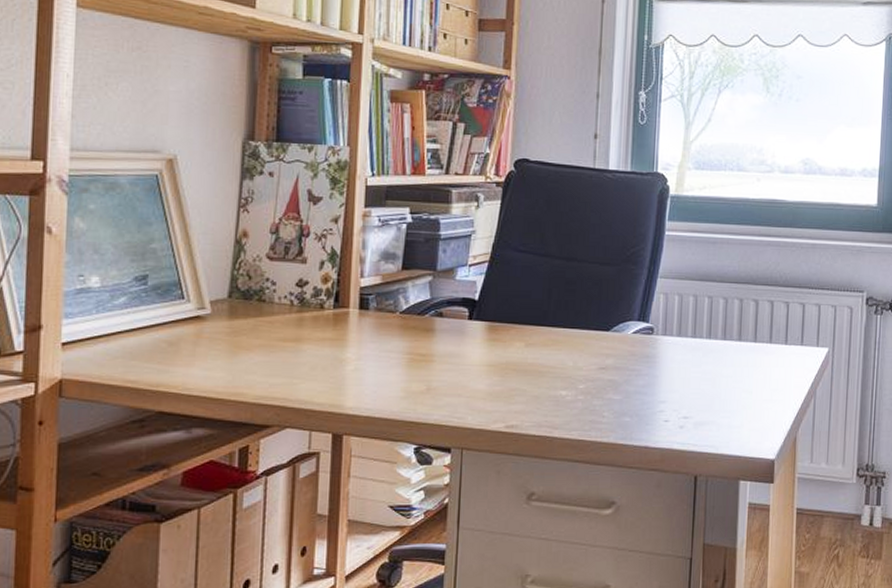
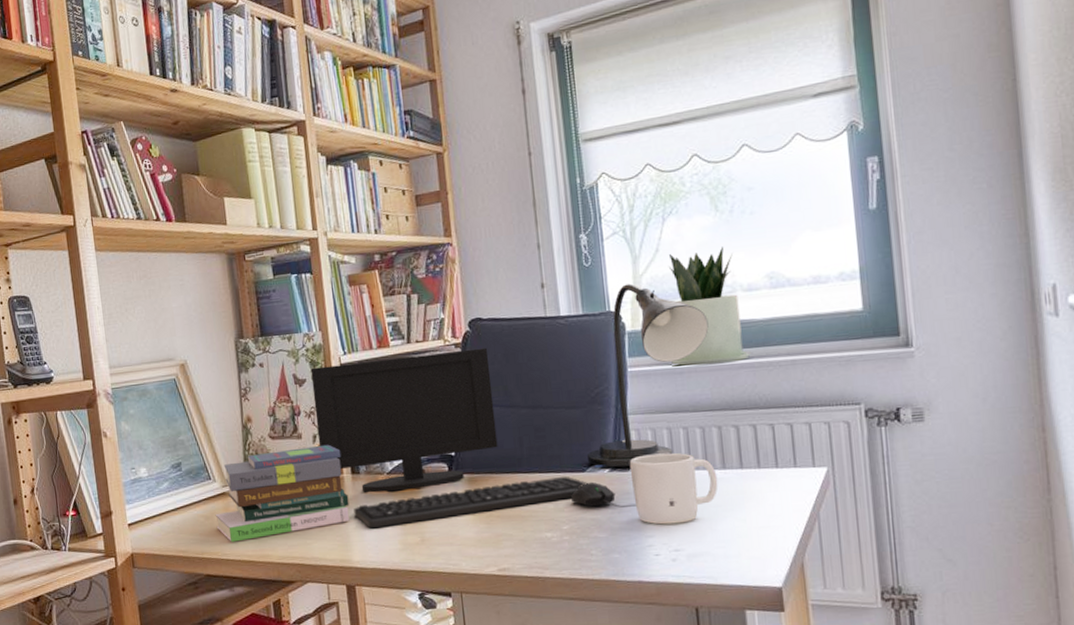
books: none [181,273,351,375] -> present [215,444,350,542]
monitor: none [326,185,530,333] -> present [310,347,498,493]
computer keyboard: none [355,334,610,372] -> present [354,476,588,529]
computer mouse: none [592,342,654,370] -> present [571,481,636,508]
desk lamp: none [613,148,746,330] -> present [586,283,709,468]
mug: none [652,319,733,391] -> present [629,452,718,525]
planter: none [707,126,779,239] -> present [668,247,751,367]

